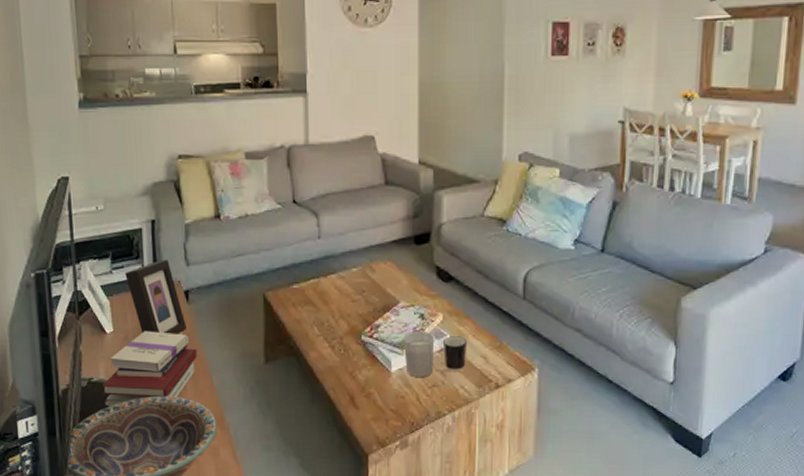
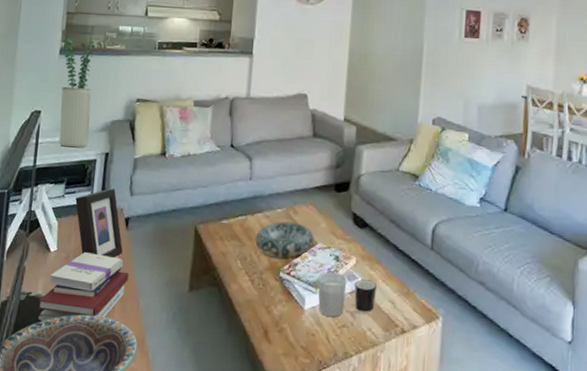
vase: none [79,82,130,217] -> present [59,34,95,148]
decorative bowl: none [330,281,397,321] -> present [254,221,315,258]

